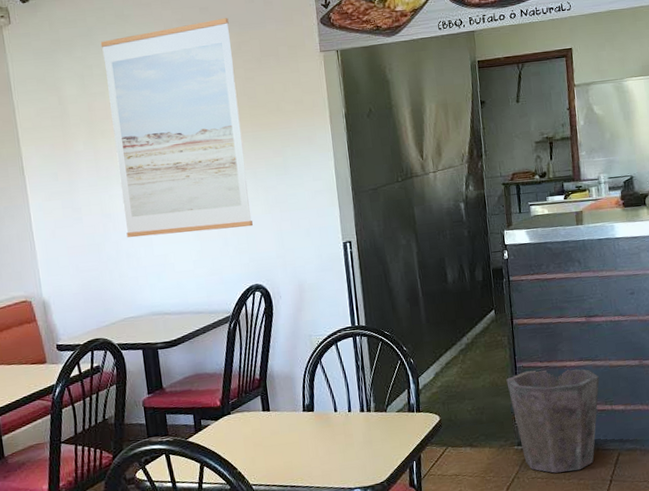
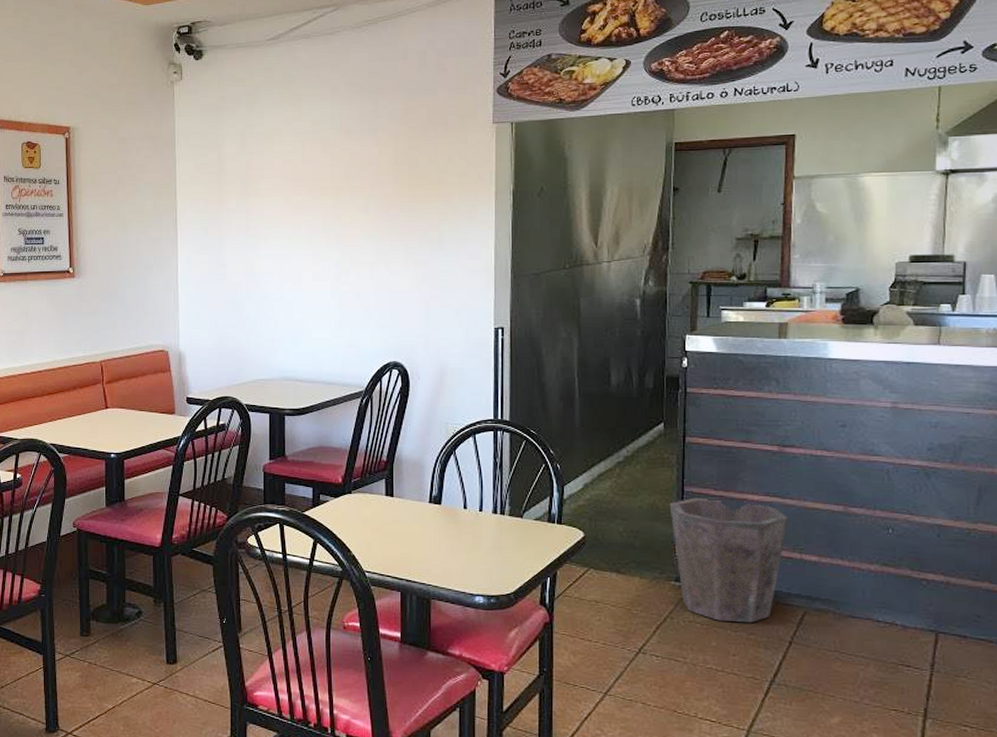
wall art: present [100,18,253,238] -> none [265,83,398,301]

